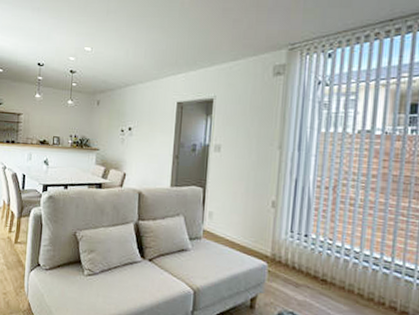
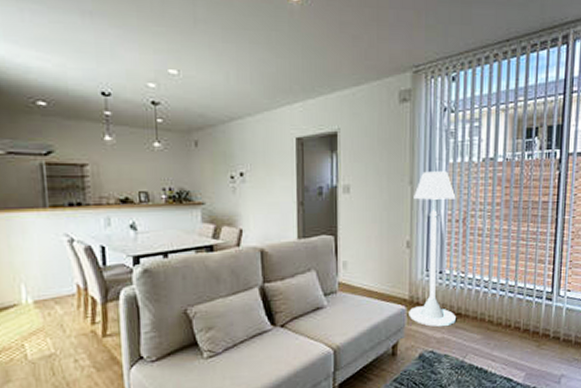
floor lamp: none [270,138,327,290] -> present [409,171,456,327]

